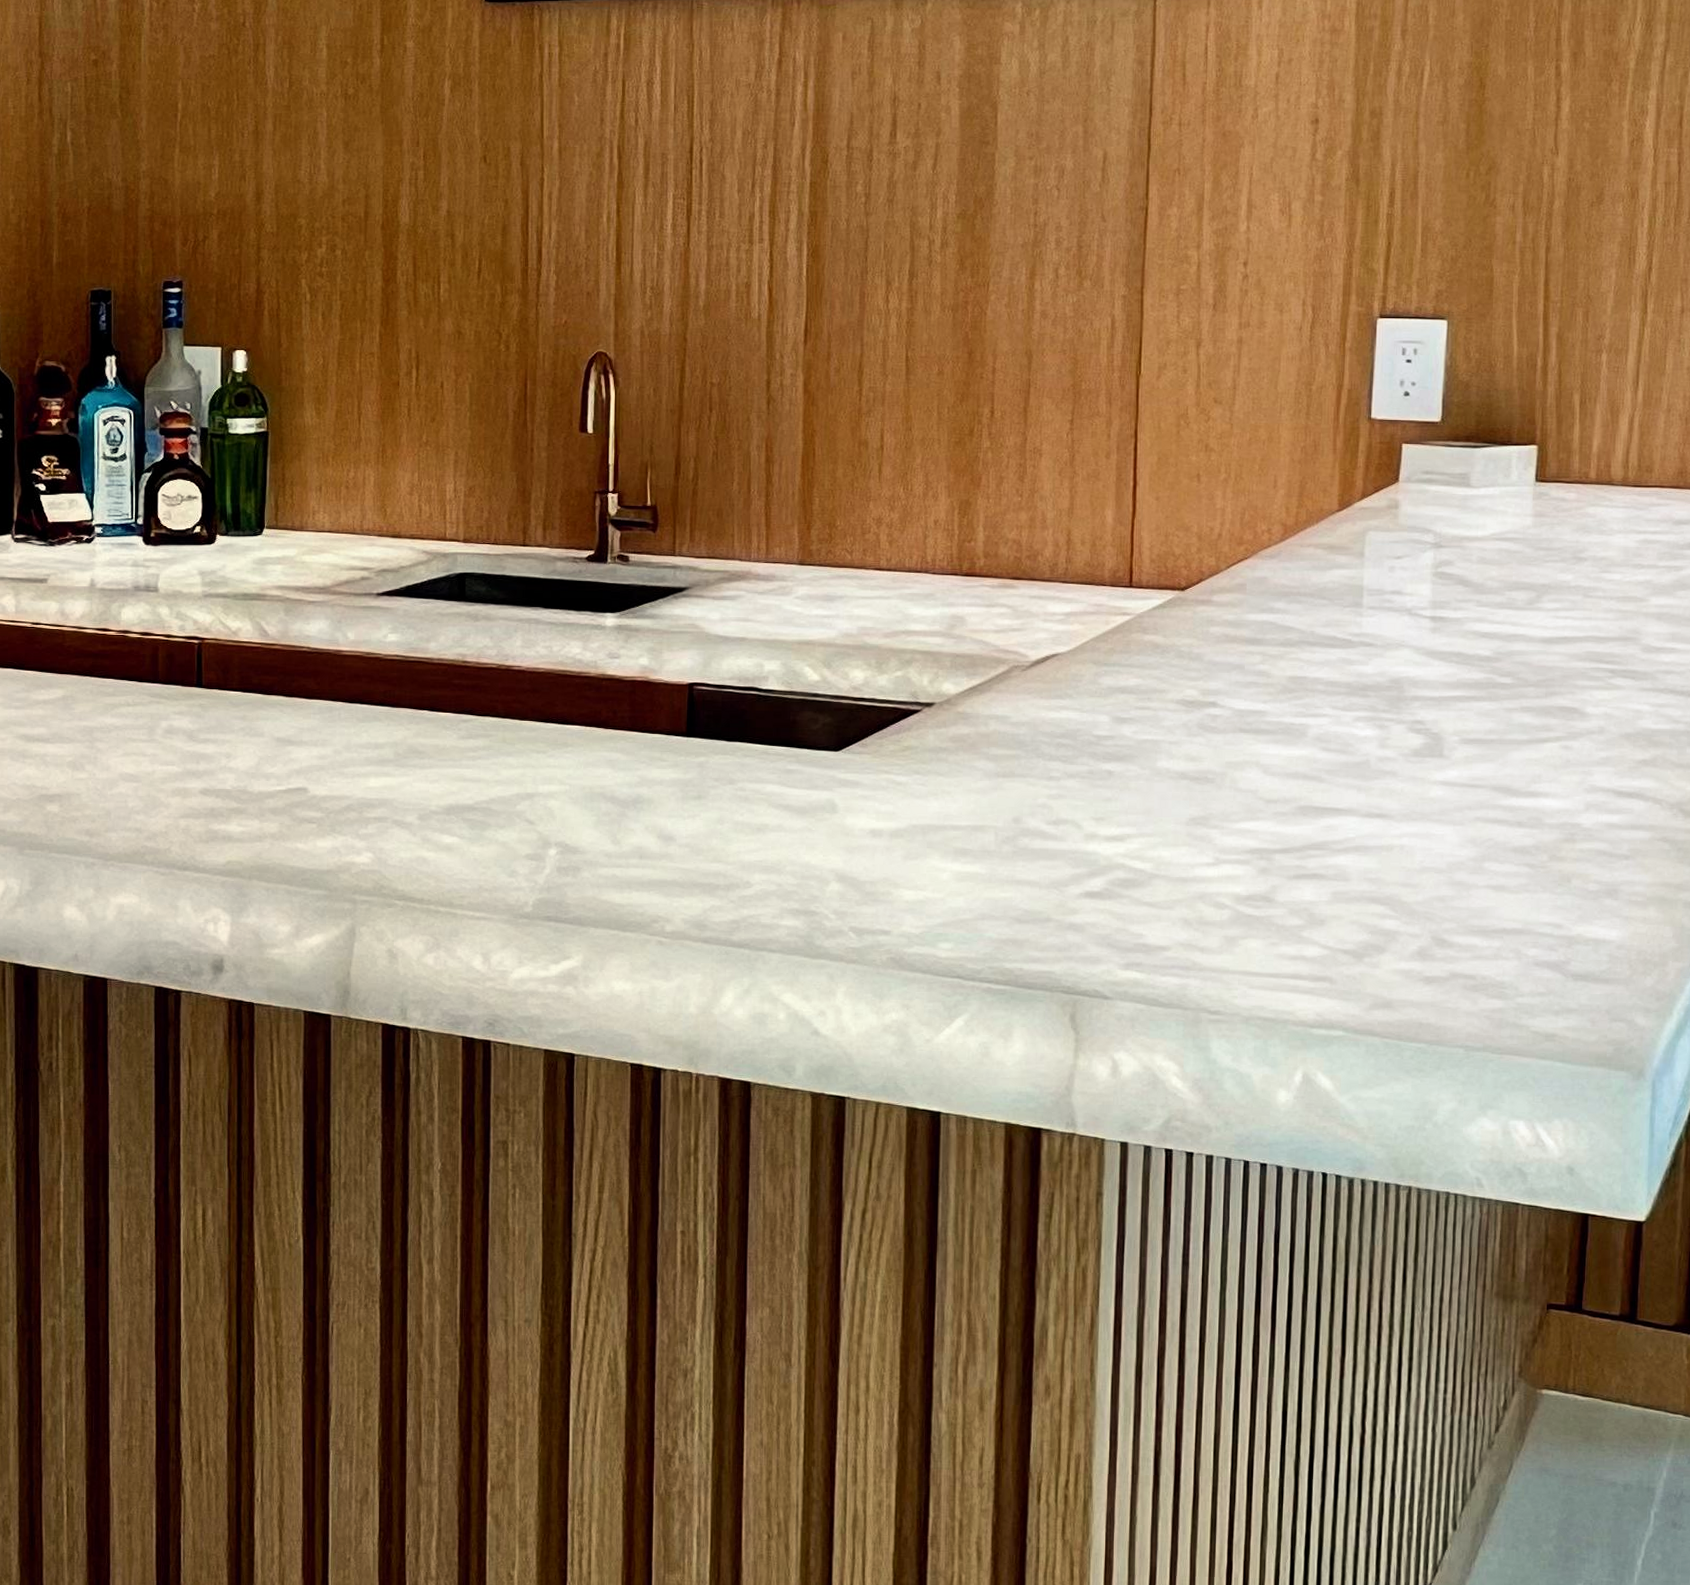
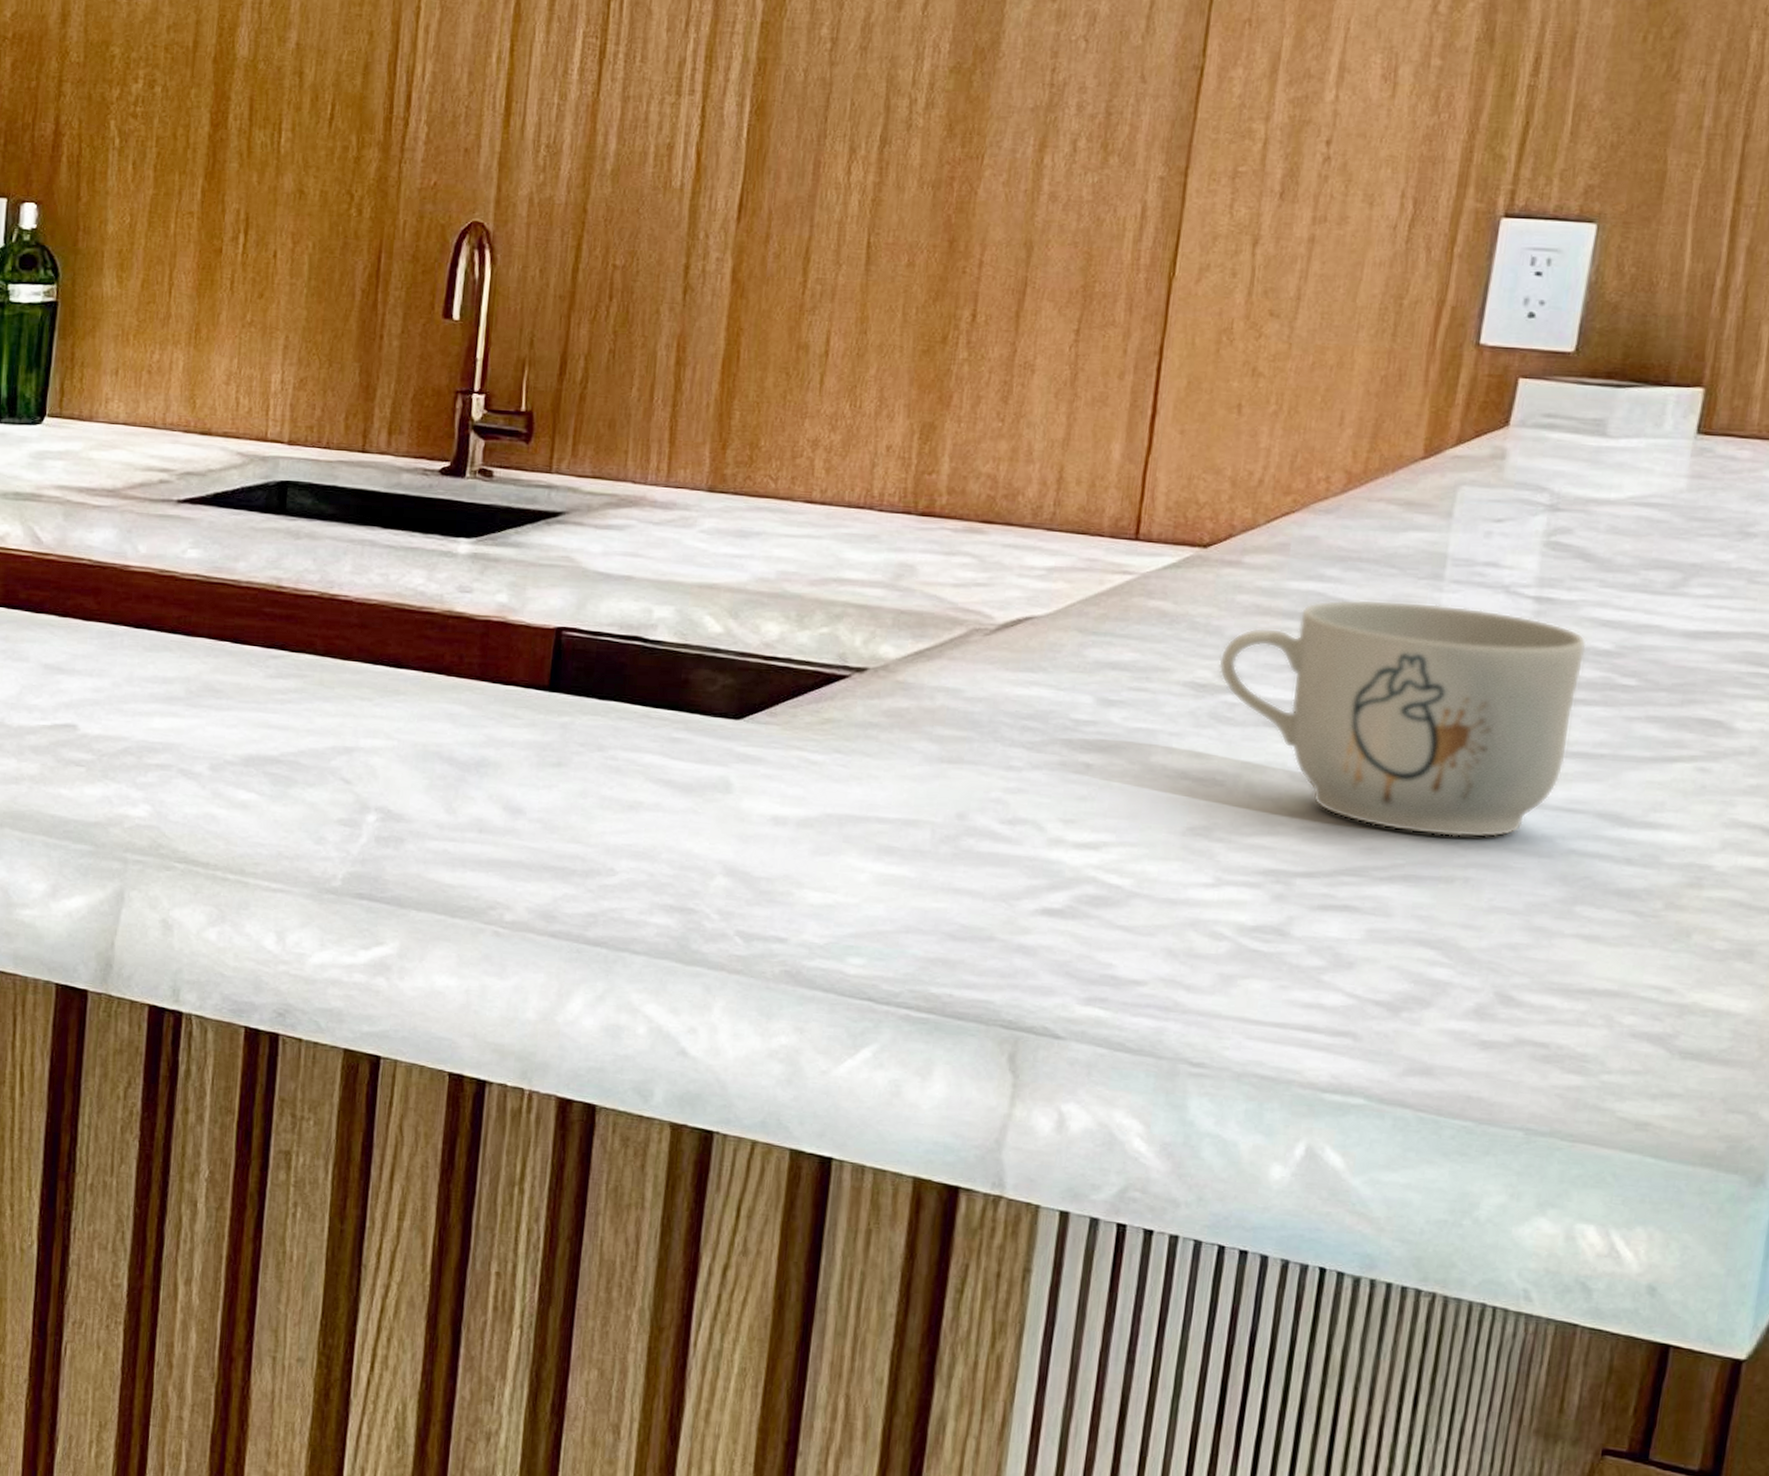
mug: none [1202,625,1472,813] -> present [1218,599,1587,838]

